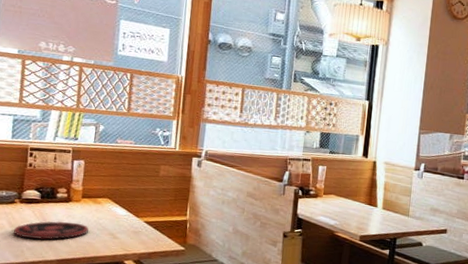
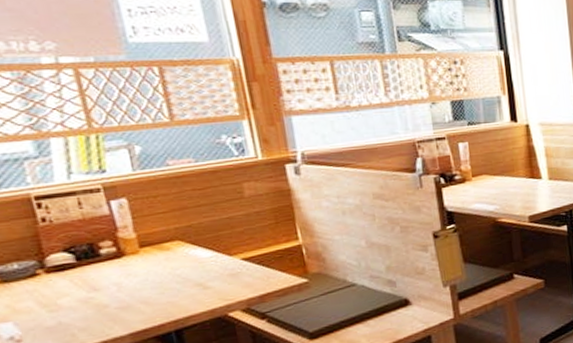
plate: present [14,221,89,240] -> none [49,281,164,318]

